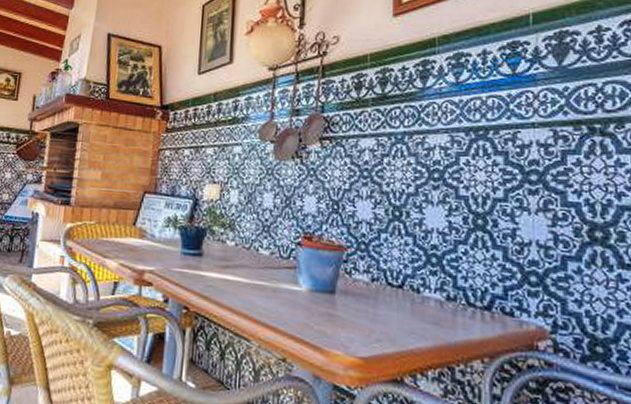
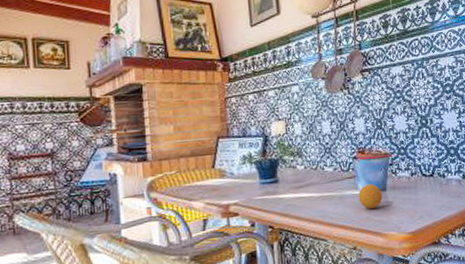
fruit: none [297,281,329,314] -> present [358,184,383,209]

